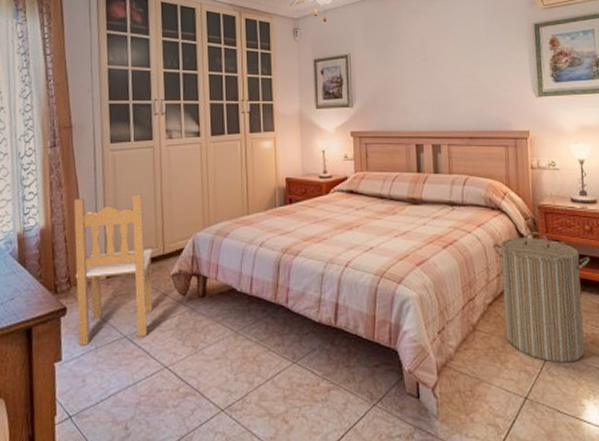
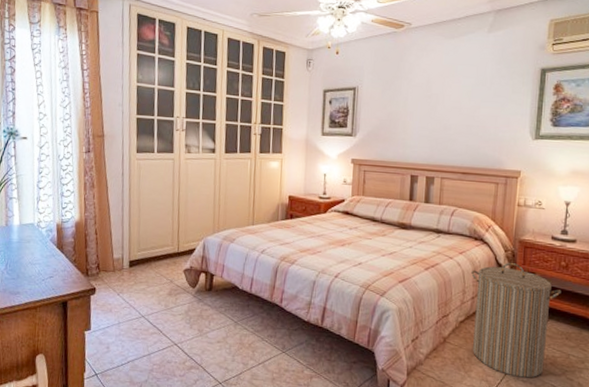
wooden chair: present [73,194,153,346] -> none [103,198,168,320]

